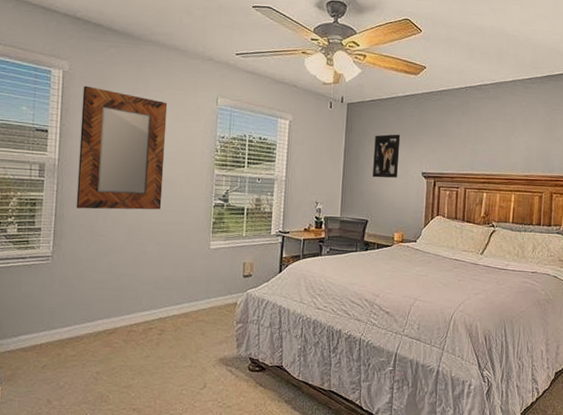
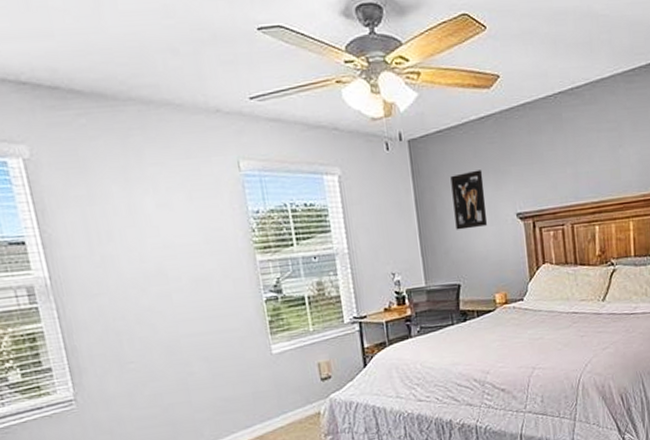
home mirror: present [76,85,168,210] -> none [56,173,200,335]

